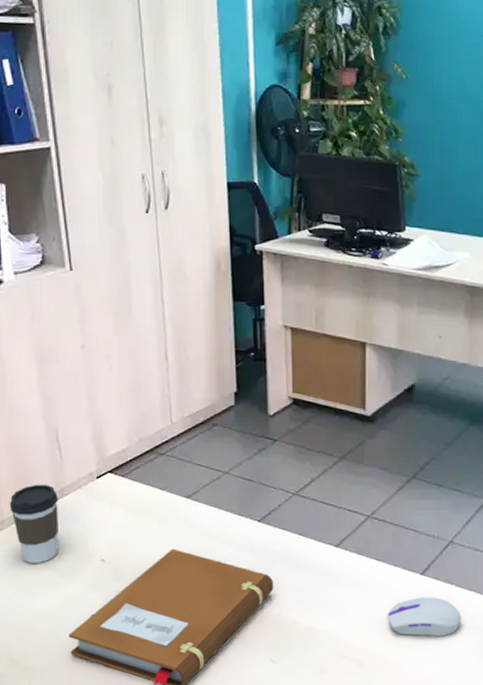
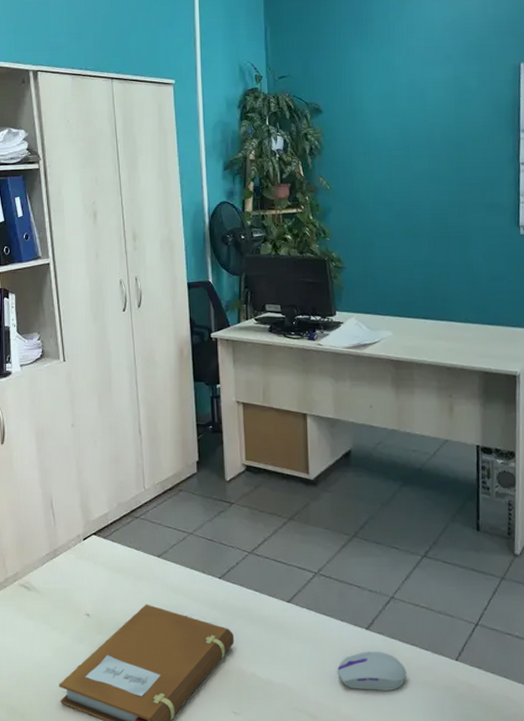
coffee cup: present [9,484,59,564] -> none [12,545,52,618]

